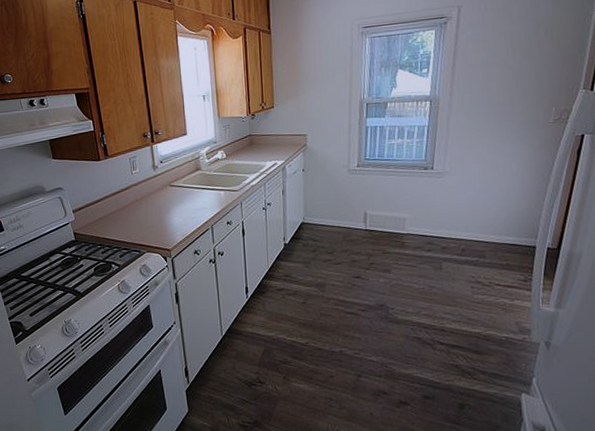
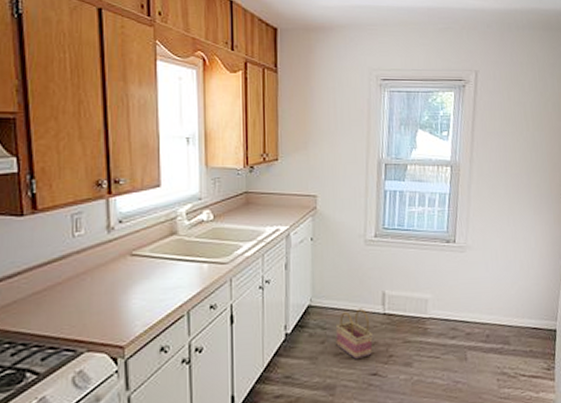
basket: none [324,225,356,266] -> present [335,308,373,360]

